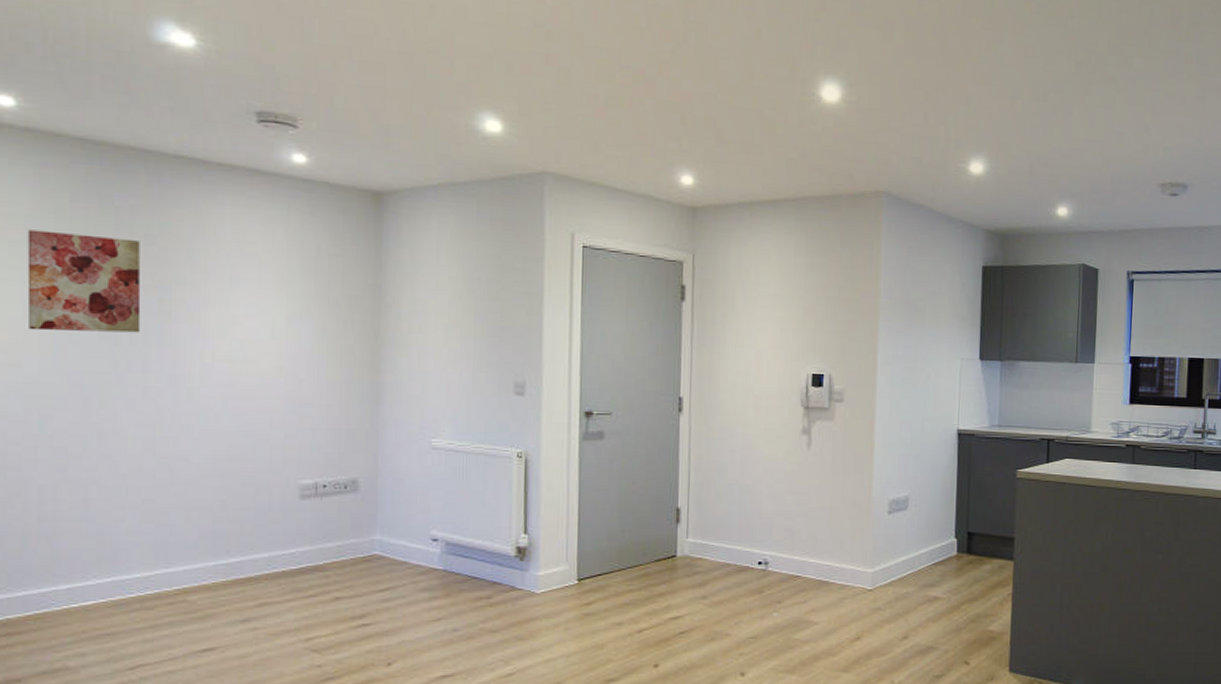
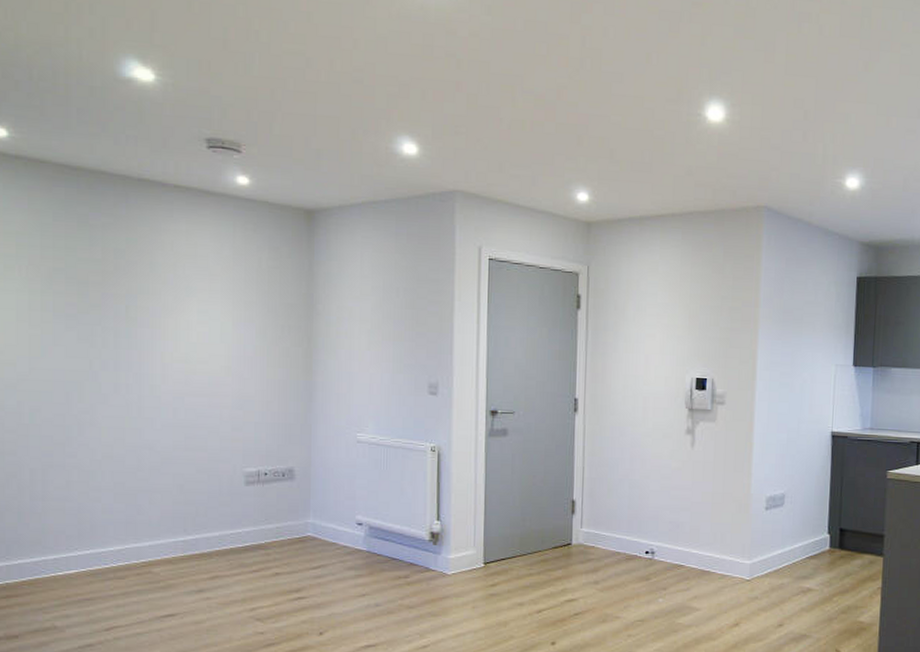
wall art: present [27,229,141,333] -> none [19,245,112,336]

